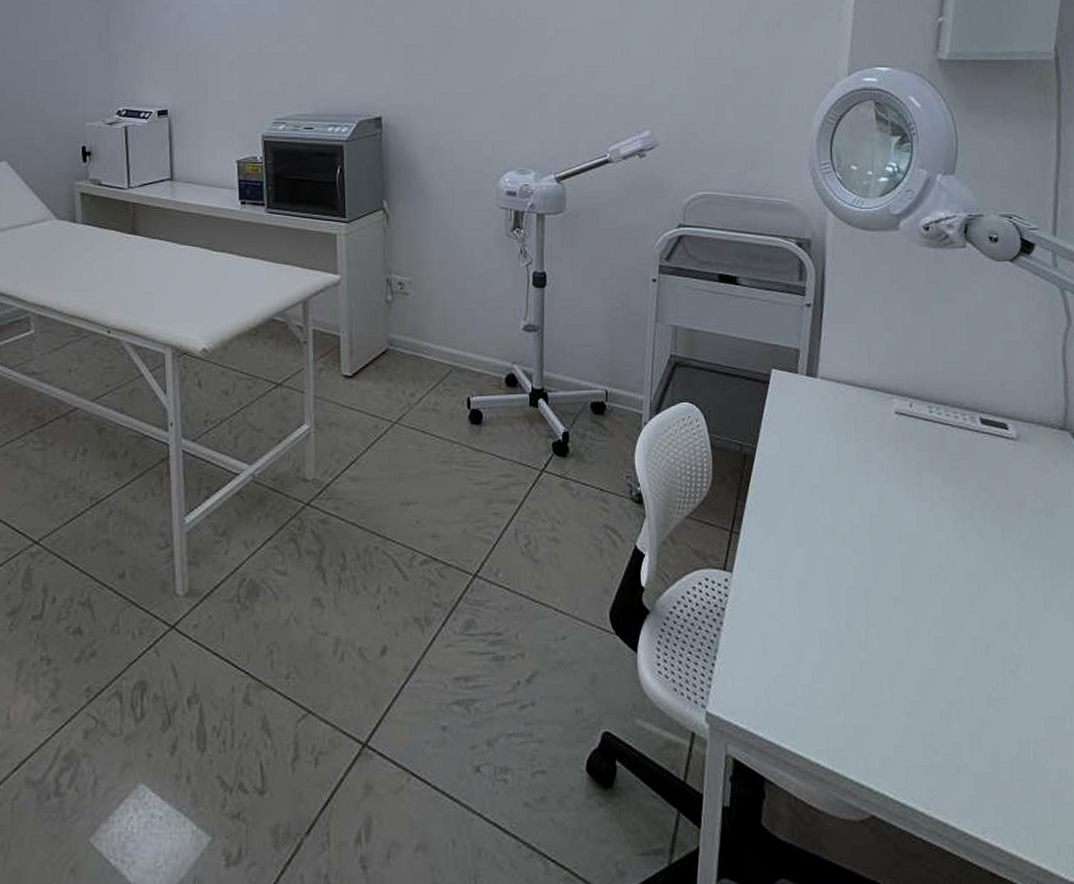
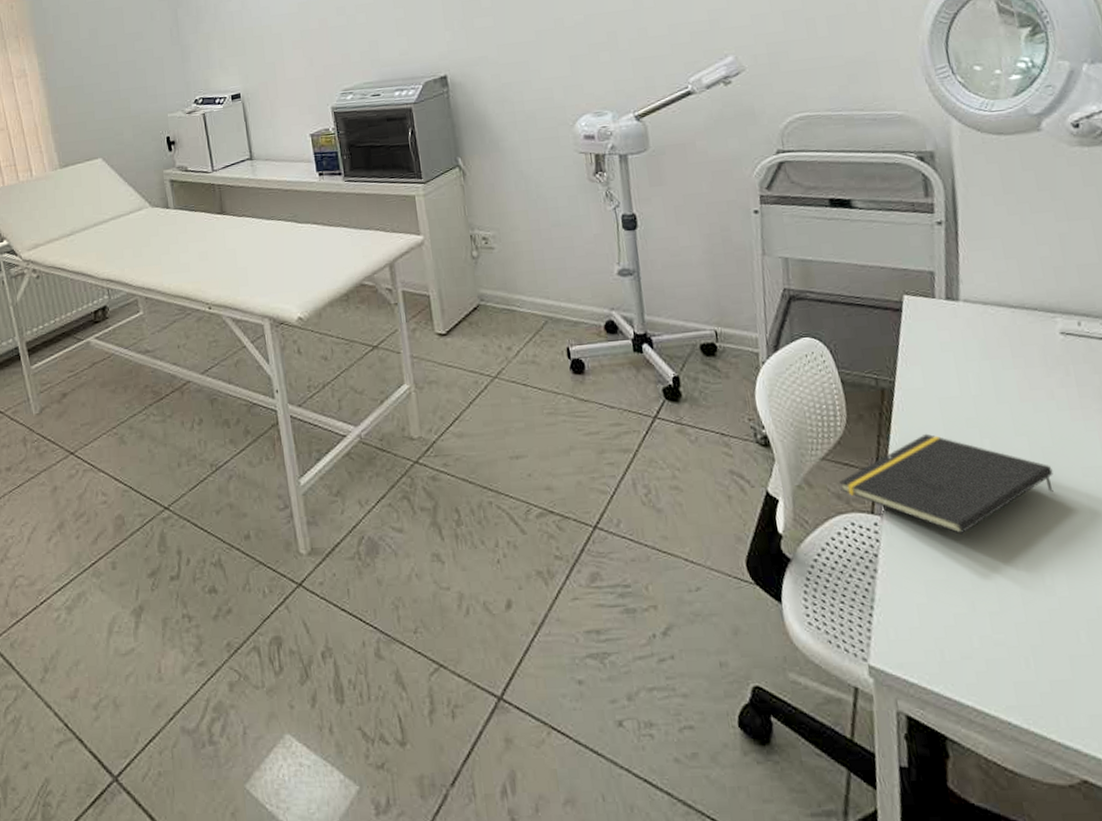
notepad: none [699,497,877,592] -> present [839,433,1054,535]

